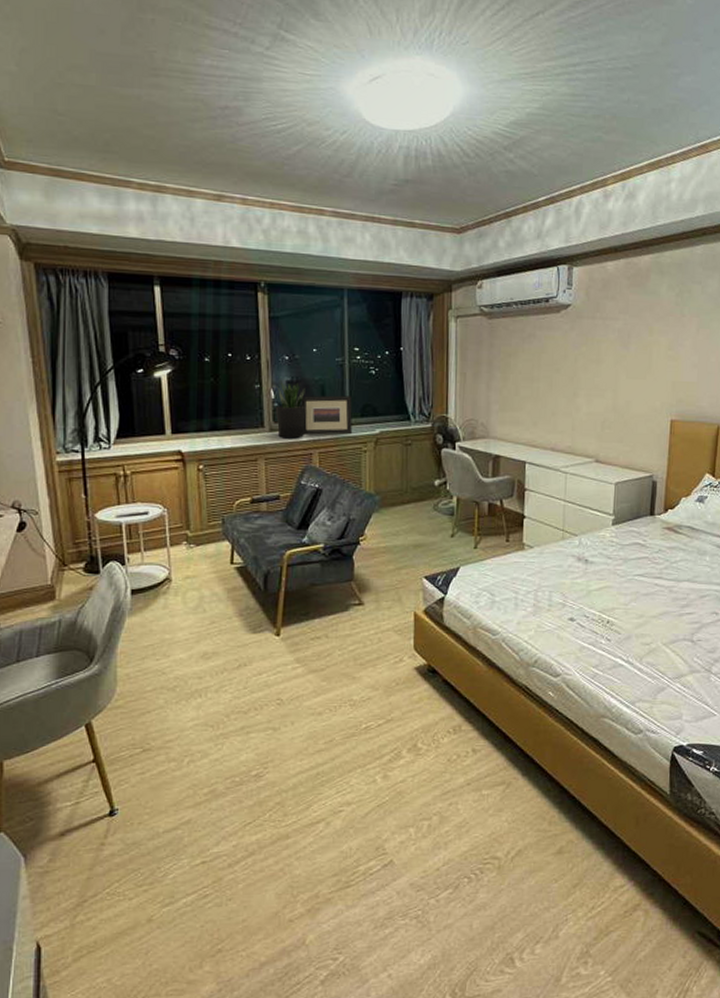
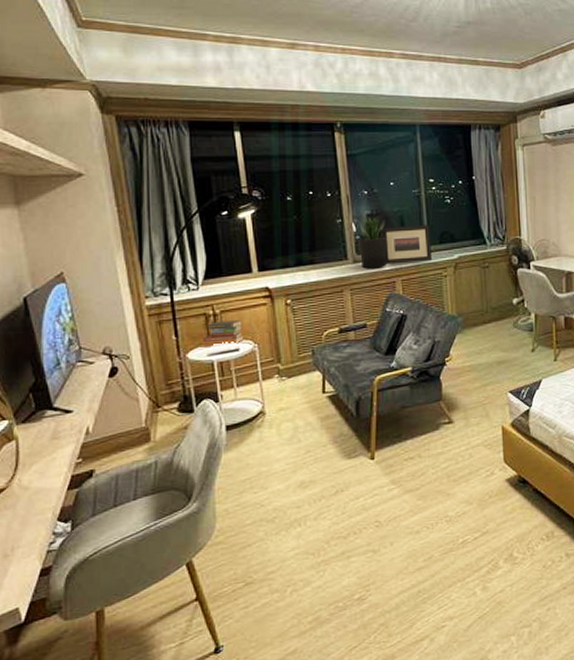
books: none [111,483,154,508] -> present [201,320,244,347]

